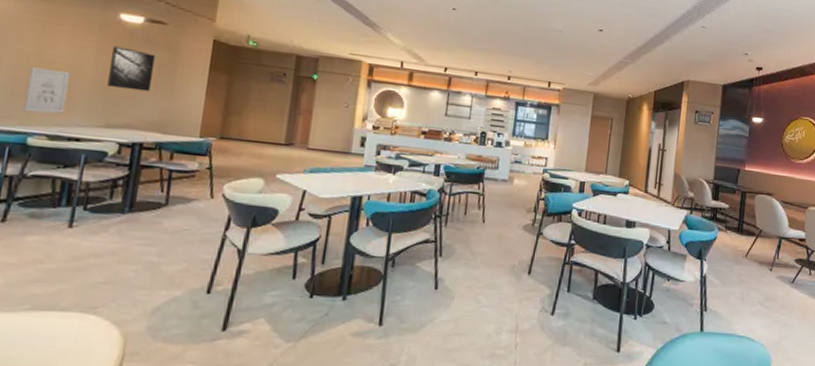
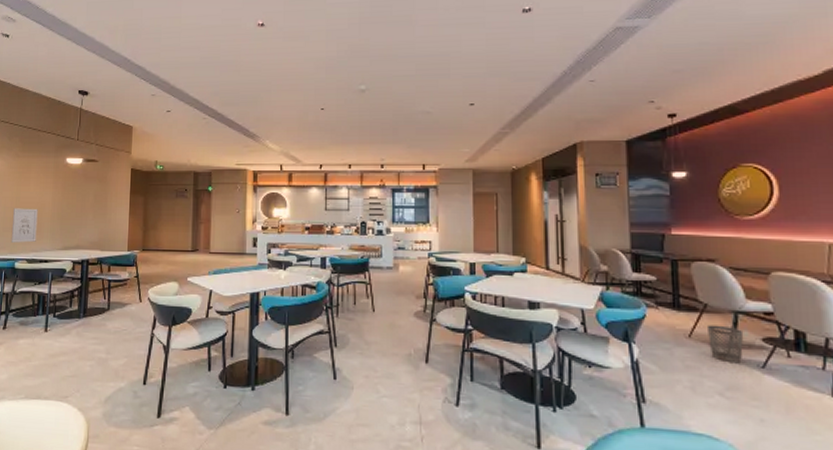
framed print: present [108,46,156,92] -> none [62,184,92,218]
wastebasket: none [758,247,784,279] -> present [706,325,744,364]

